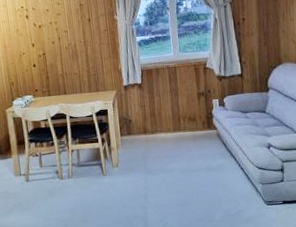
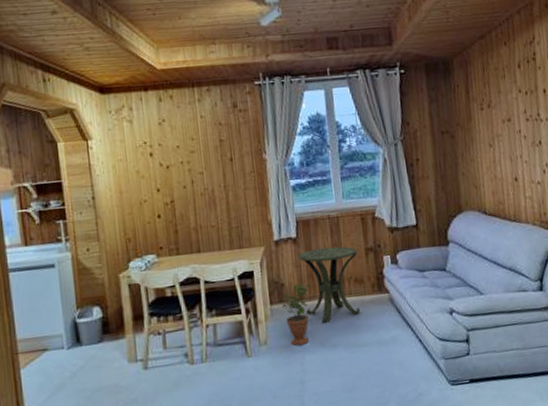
potted plant: none [130,118,153,169] -> present [282,281,311,346]
side table: none [143,91,193,152] -> present [298,246,361,323]

